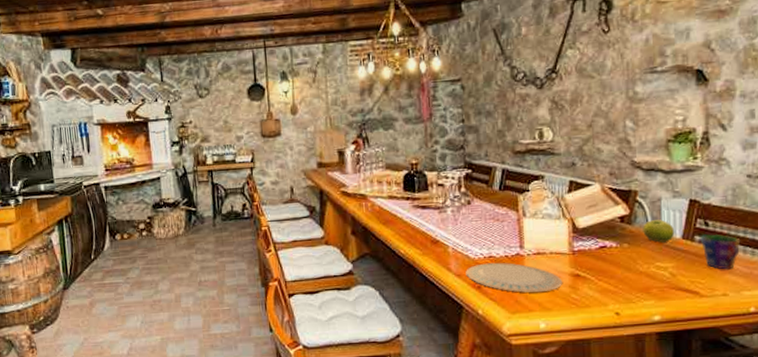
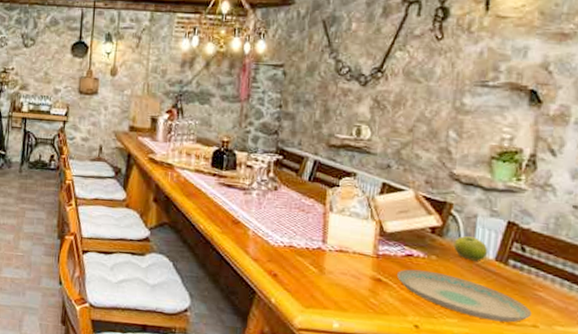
plate: present [466,262,562,293] -> none [263,251,362,291]
plate: none [593,259,721,297] -> present [396,269,532,323]
cup: present [700,233,741,270] -> none [514,259,559,301]

